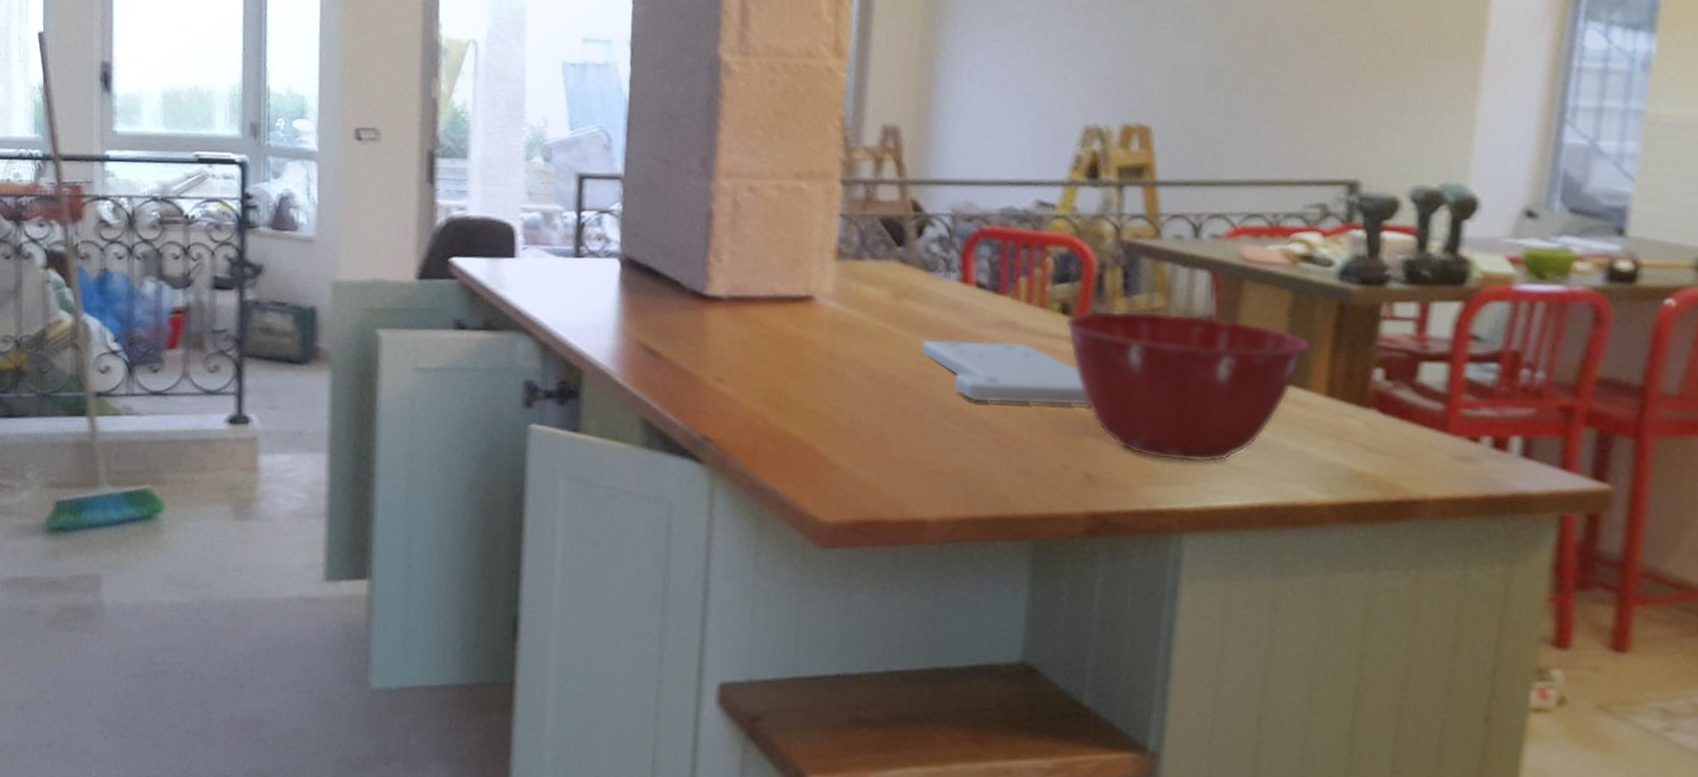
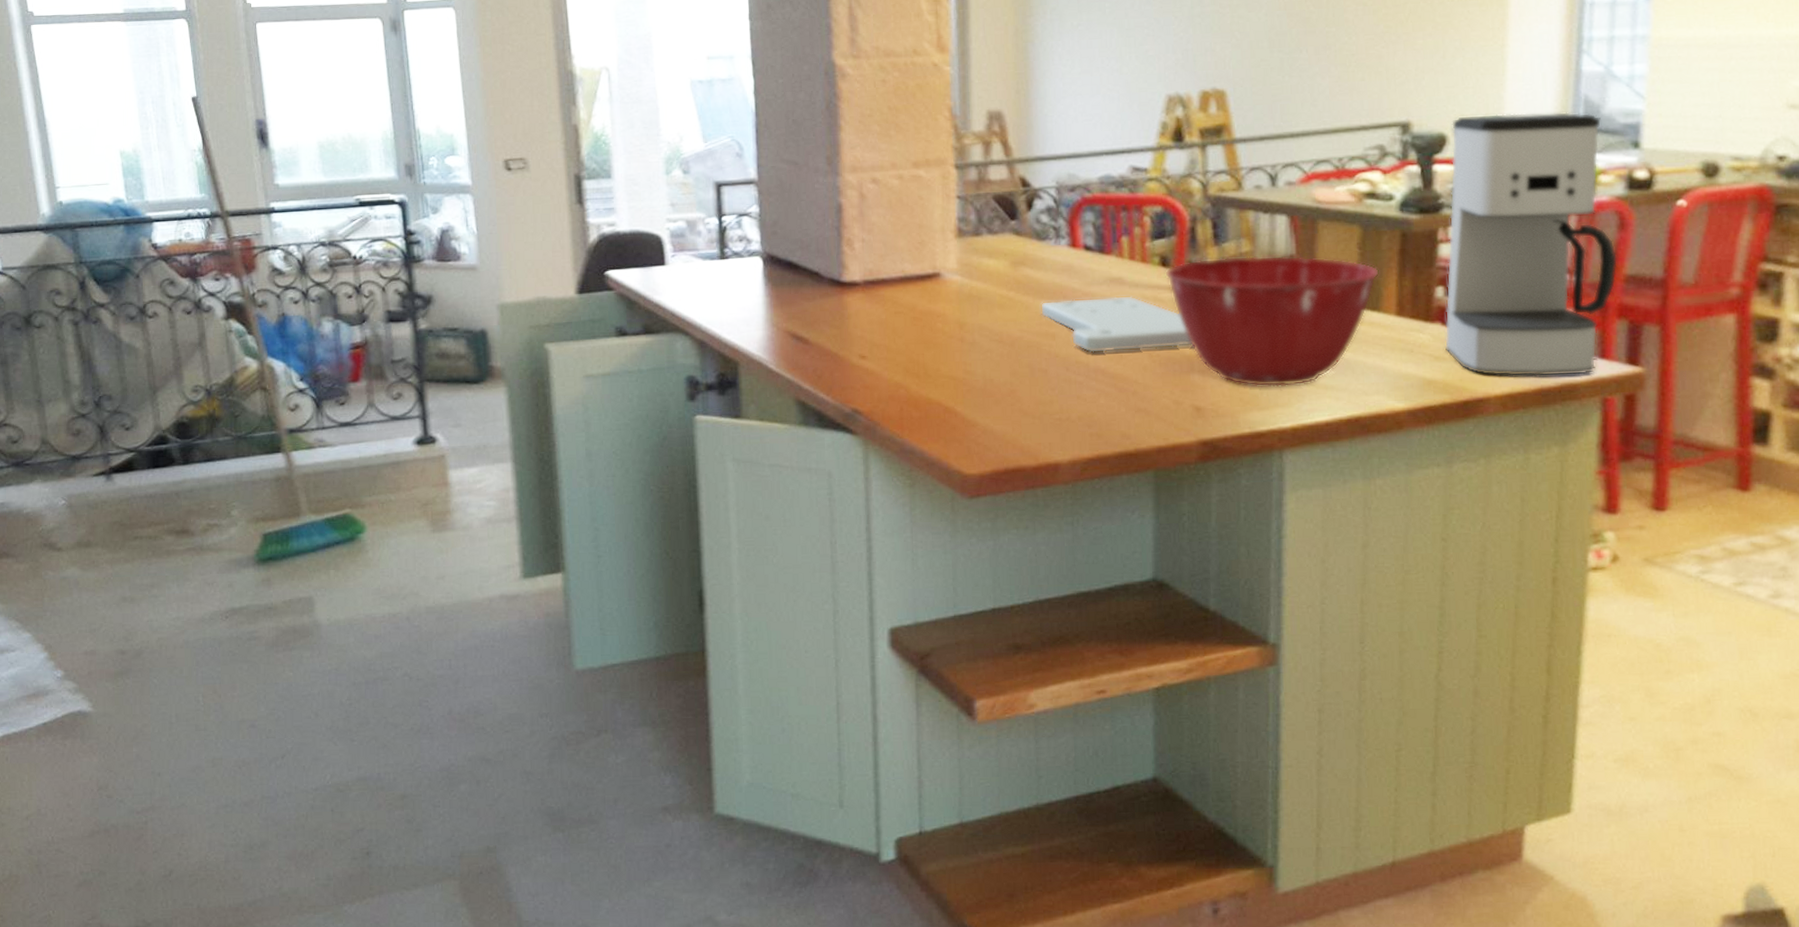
coffee maker: none [1378,181,1590,486] -> present [1444,111,1618,377]

